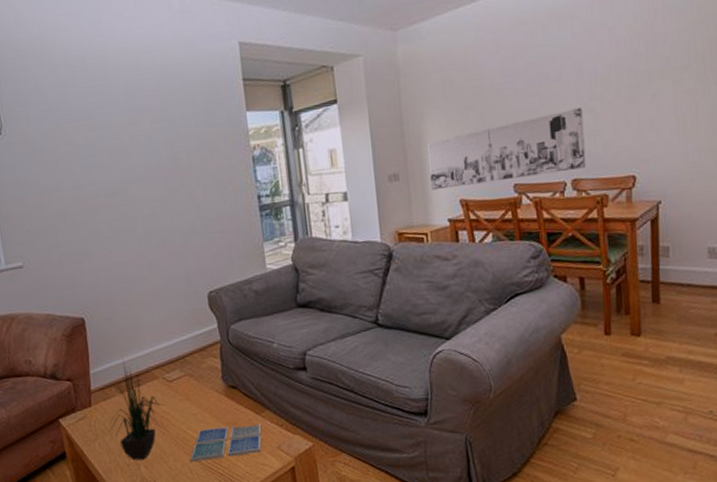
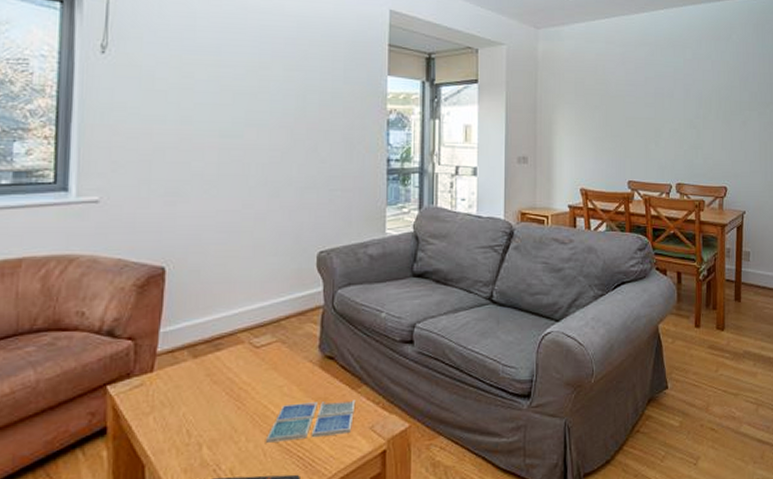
potted plant: present [109,359,163,461] -> none [171,318,244,440]
wall art: present [427,108,586,191] -> none [556,122,689,177]

